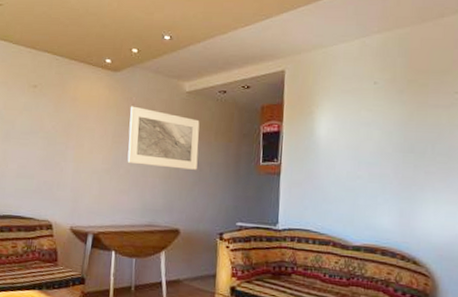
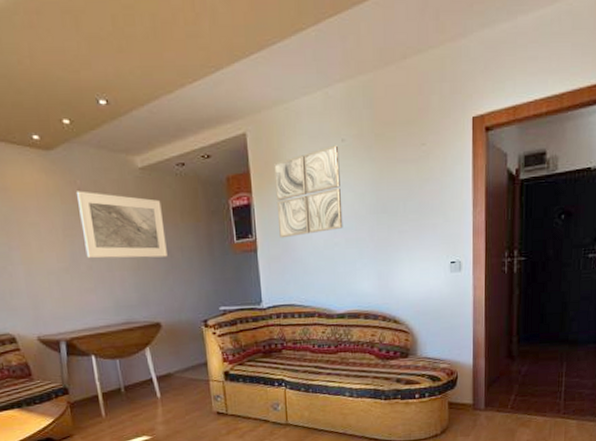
wall art: none [304,86,371,166] -> present [273,145,343,239]

